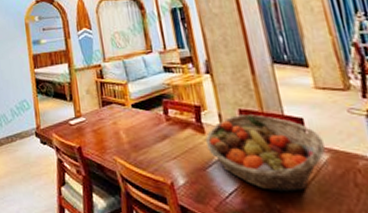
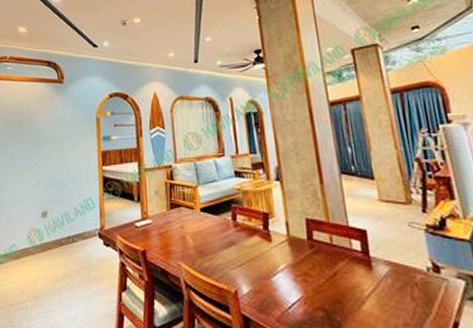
fruit basket: present [205,114,325,192] -> none [271,224,386,304]

